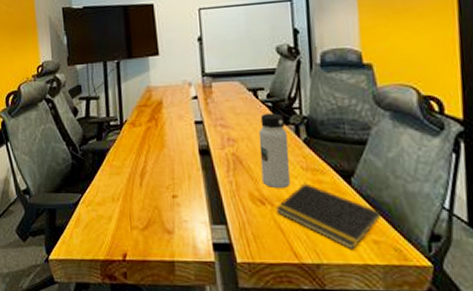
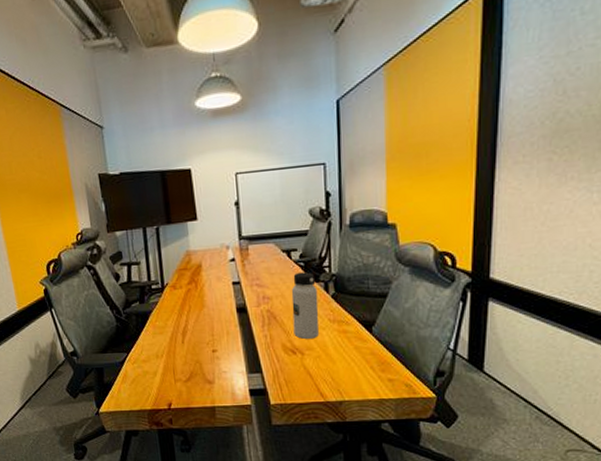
notepad: present [275,183,381,251] -> none [305,333,396,388]

